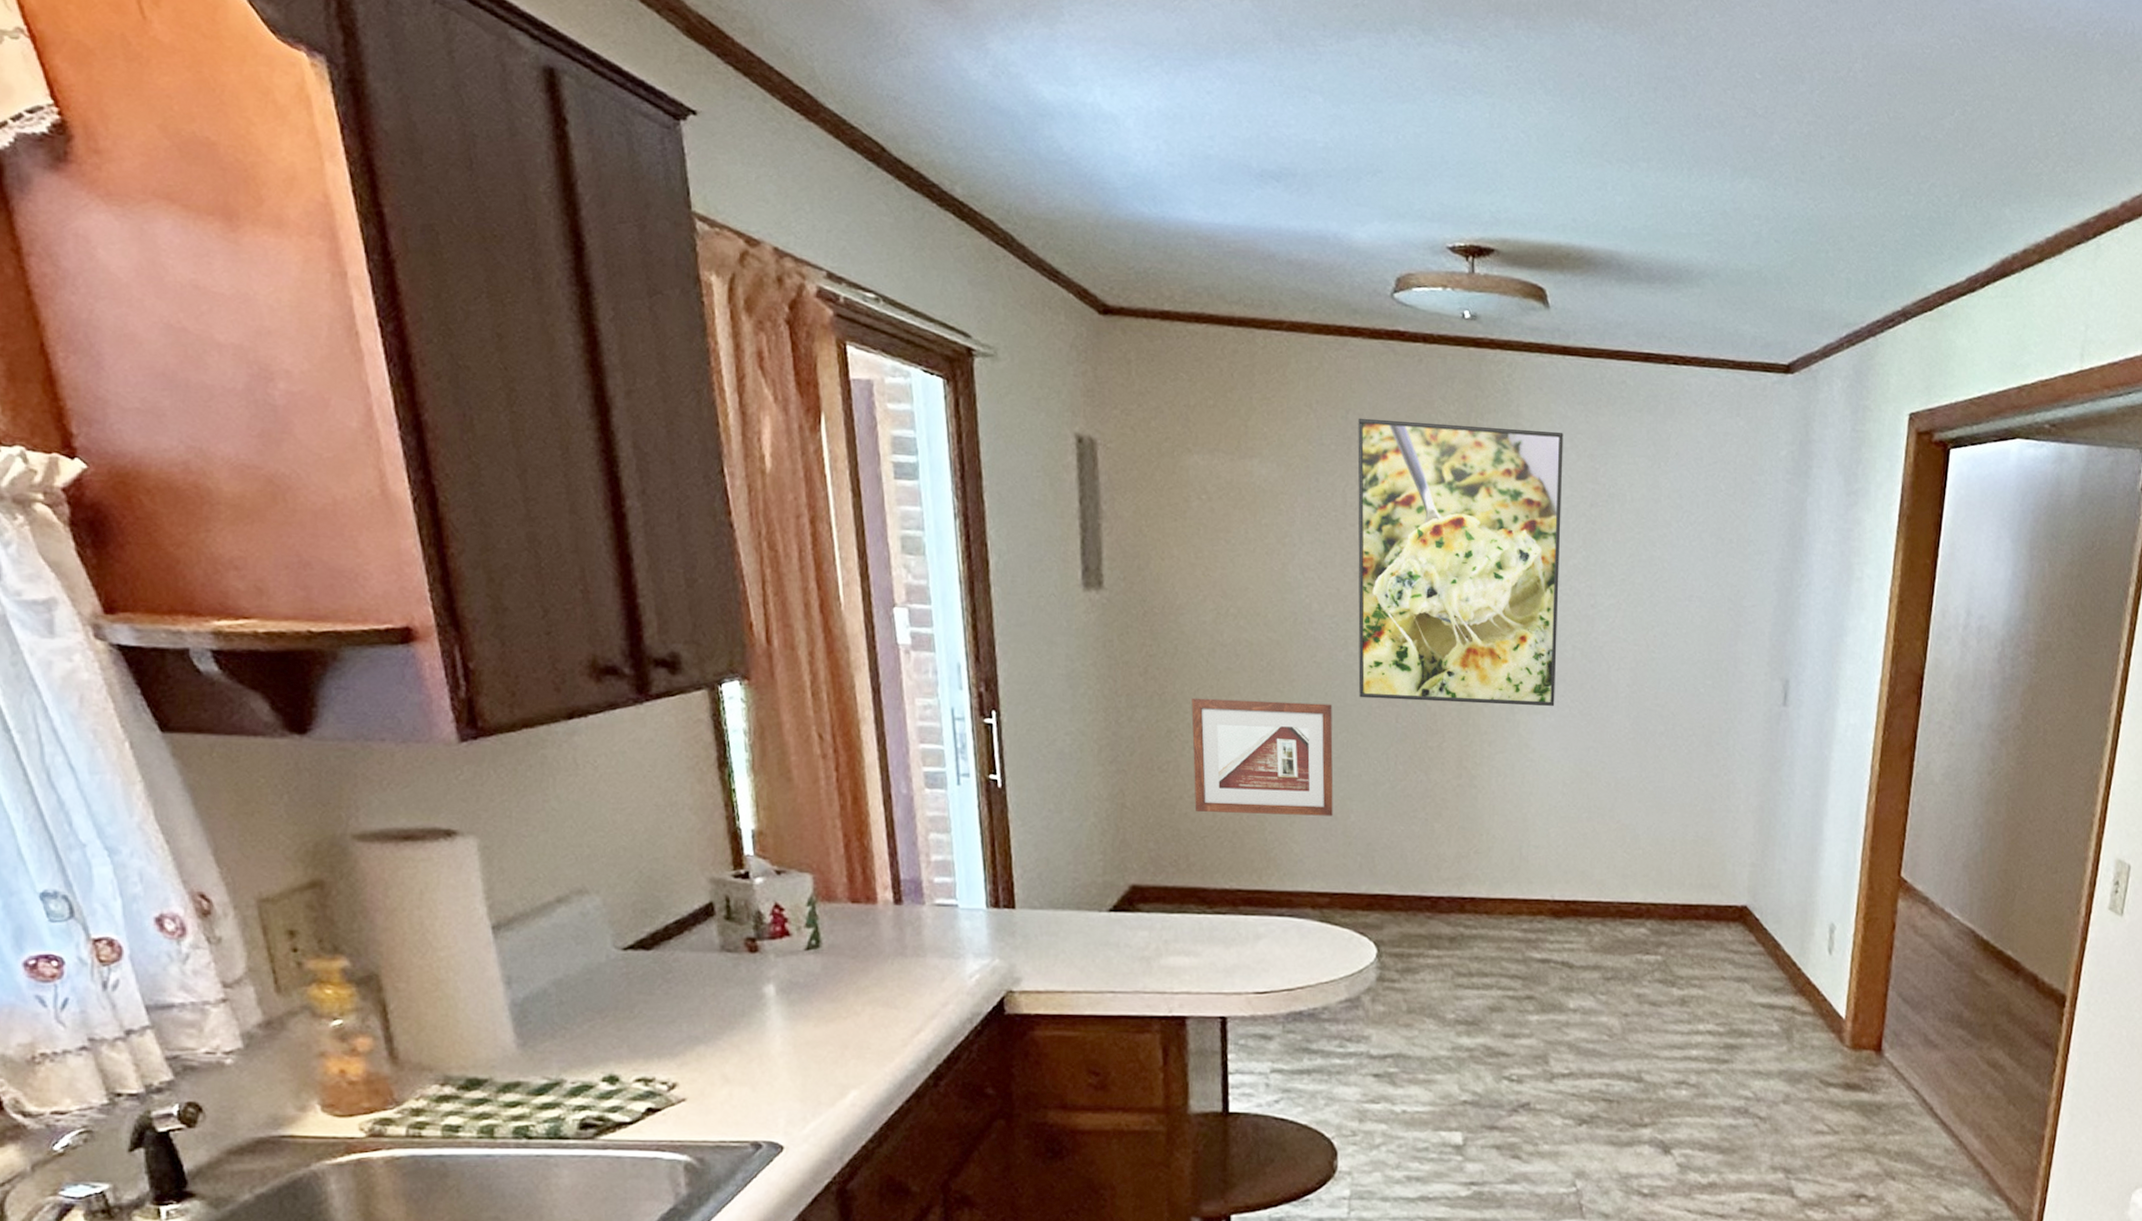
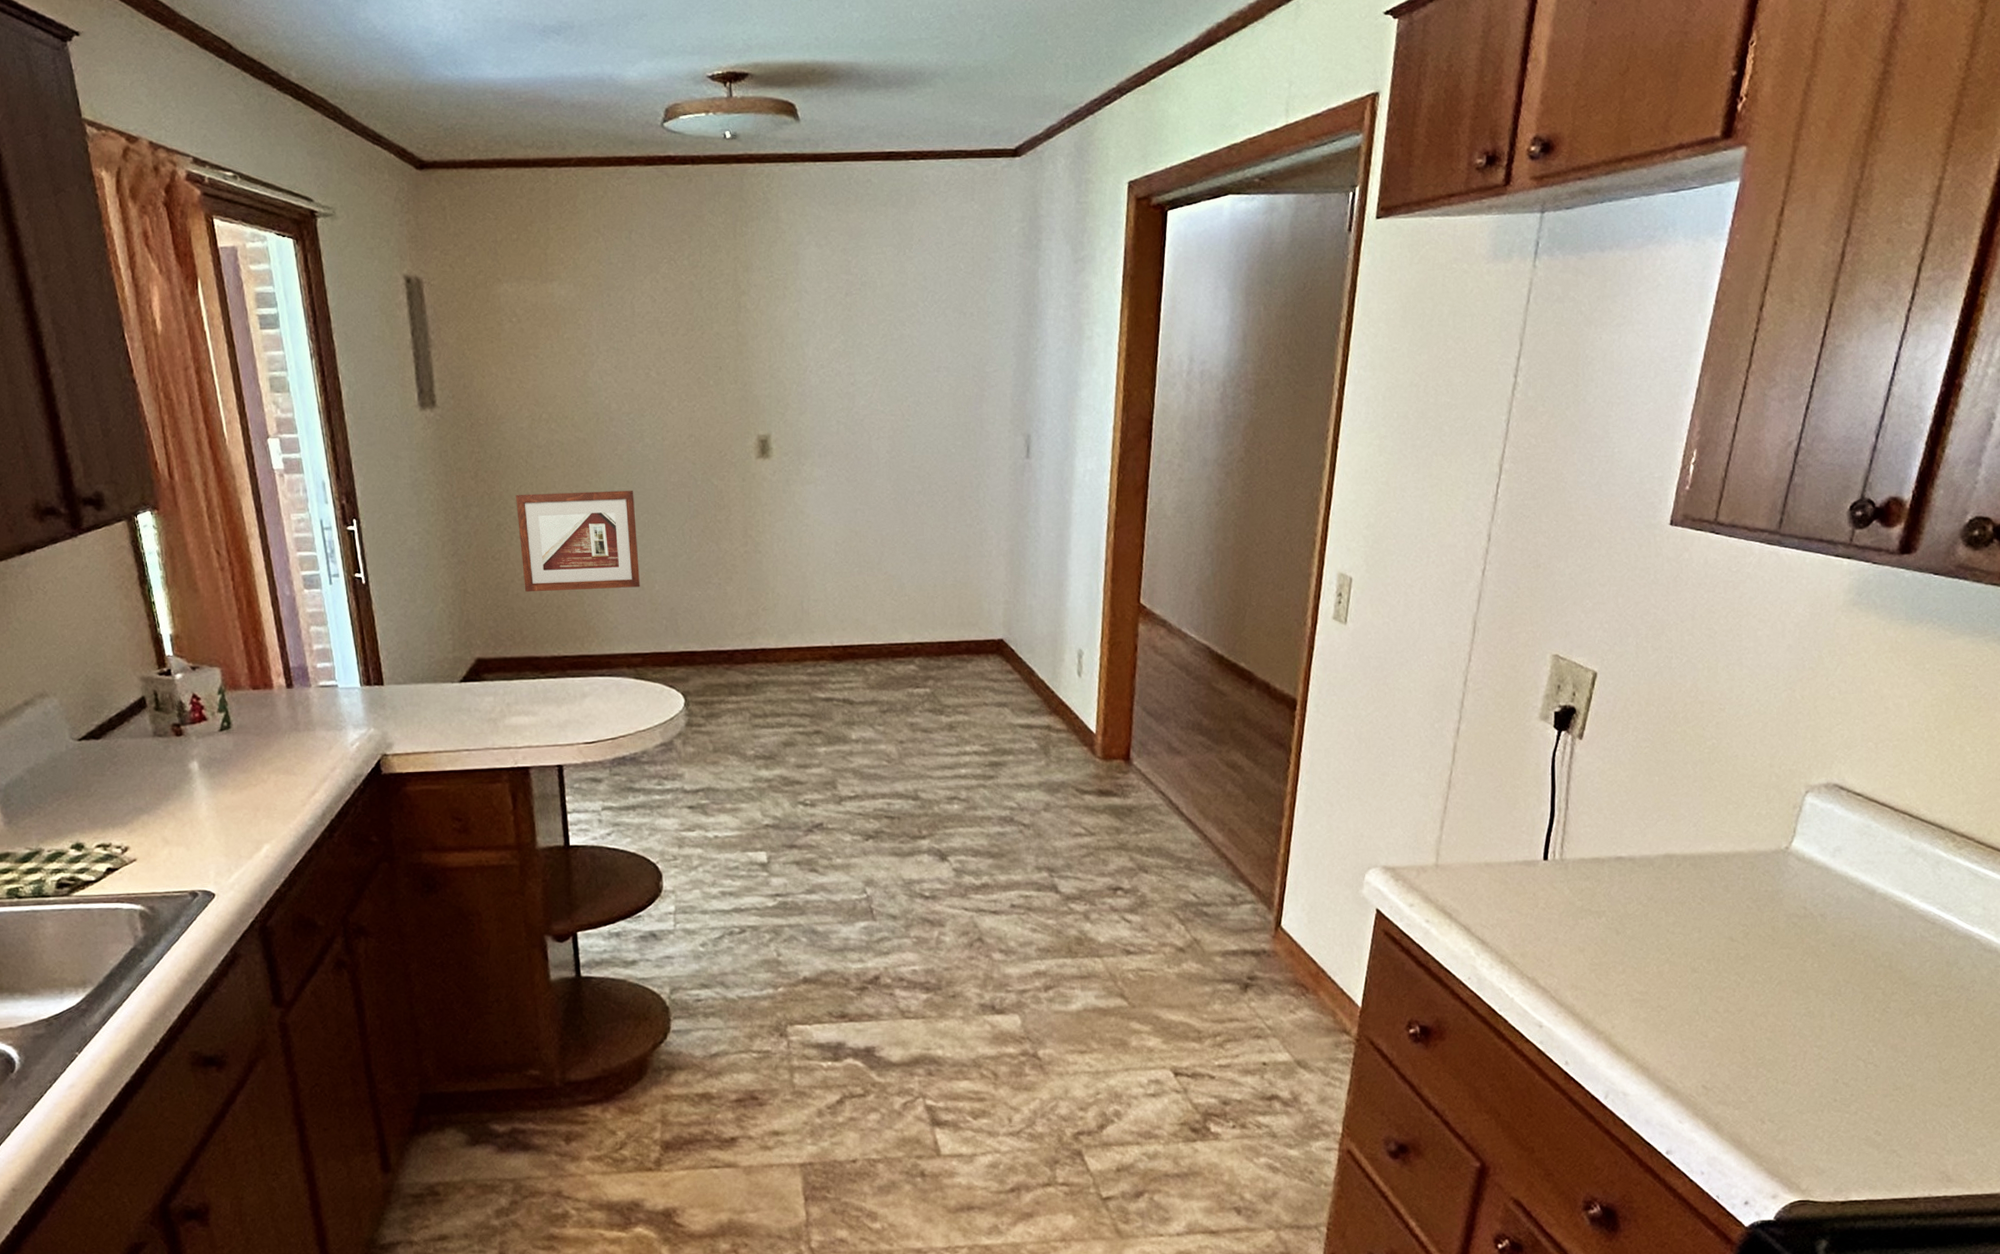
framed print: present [1357,418,1564,706] -> none [640,232,825,483]

